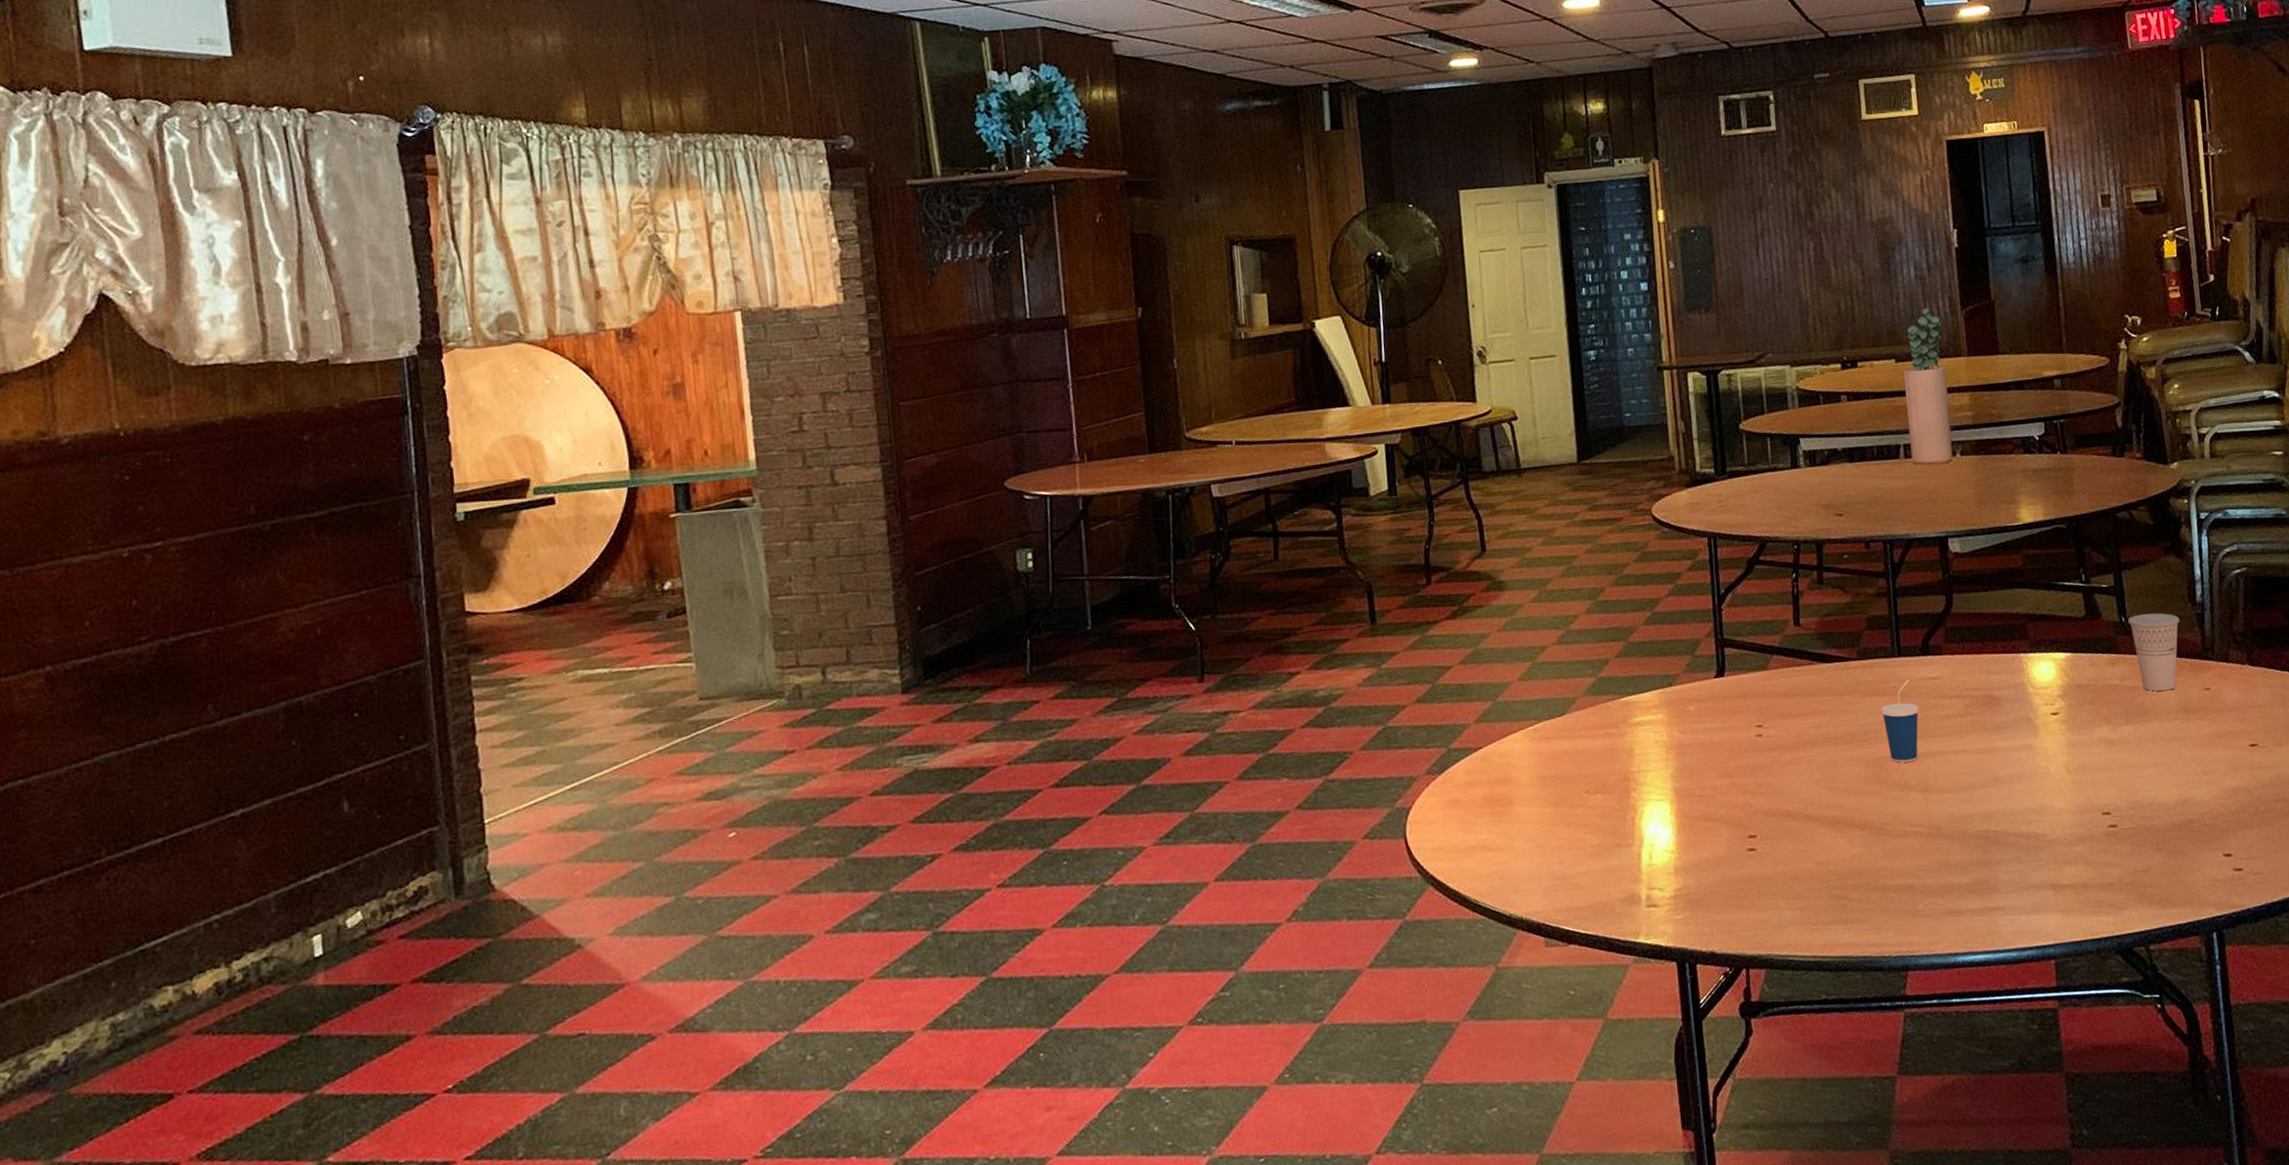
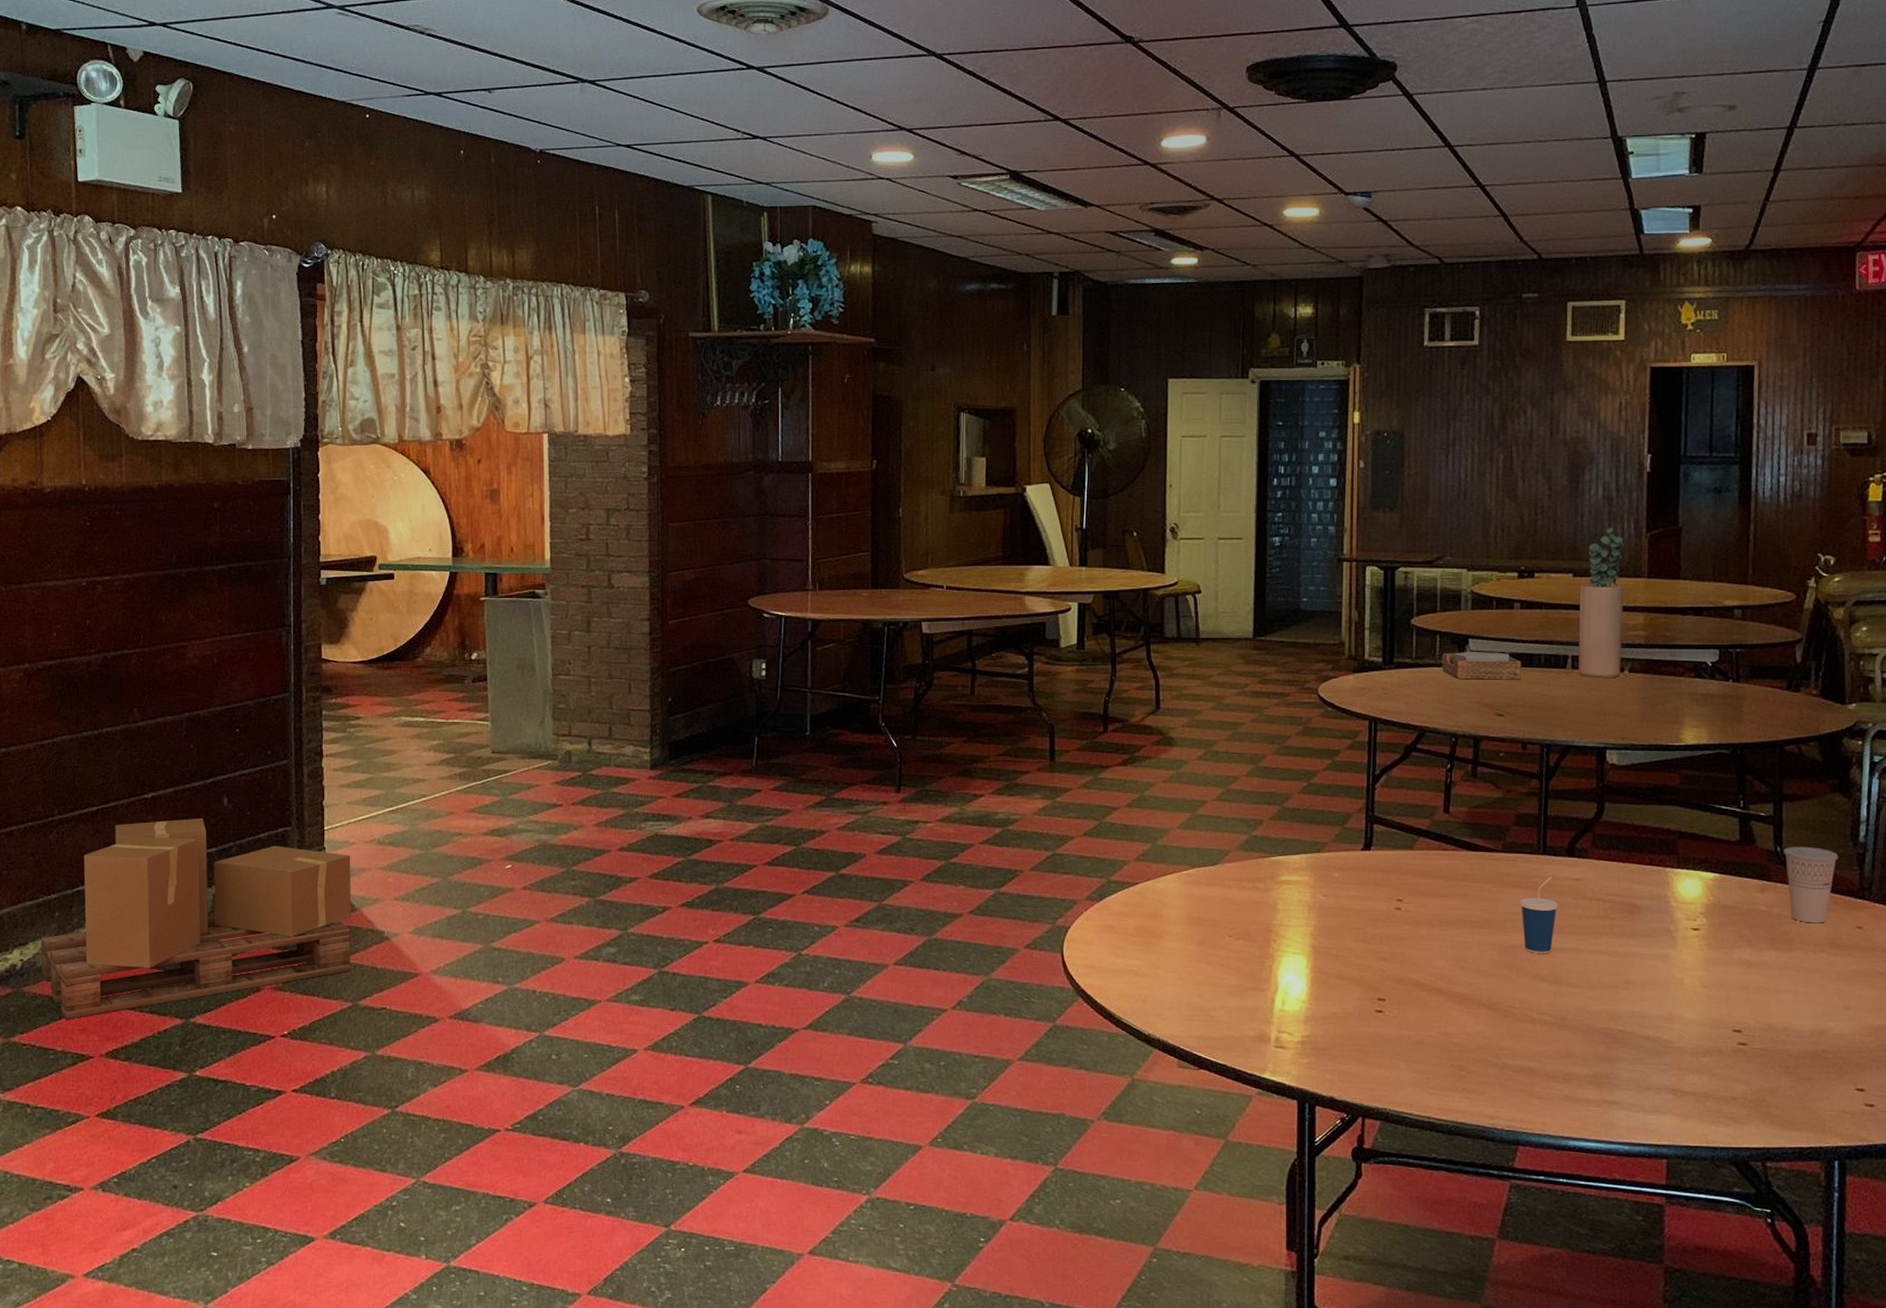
cardboard boxes: none [91,831,534,1122] -> present [41,817,351,1020]
napkin holder: none [1774,449,1856,483] -> present [1442,651,1521,681]

